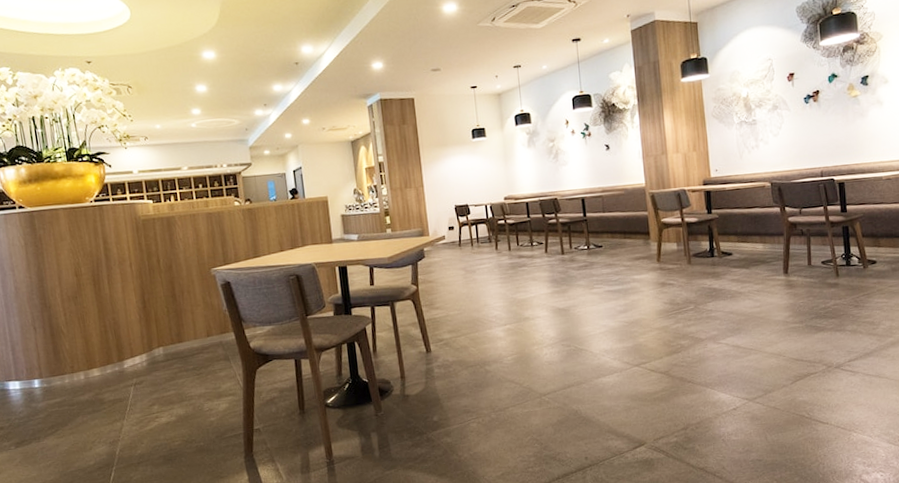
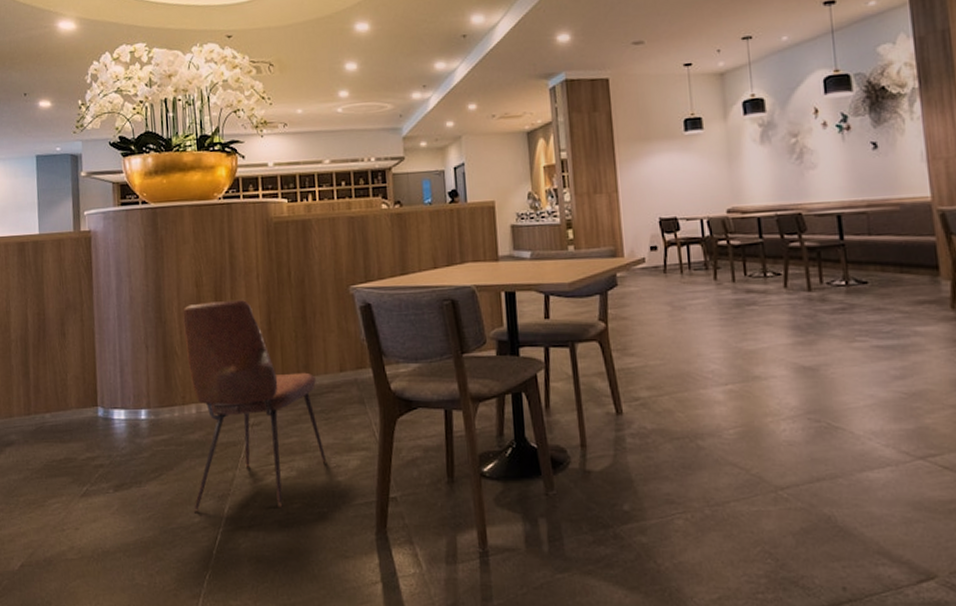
dining chair: none [65,285,200,457] -> present [183,299,326,512]

